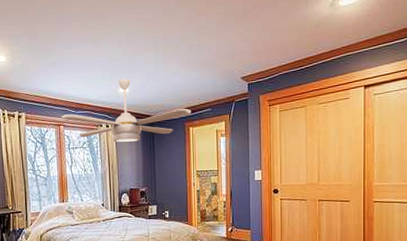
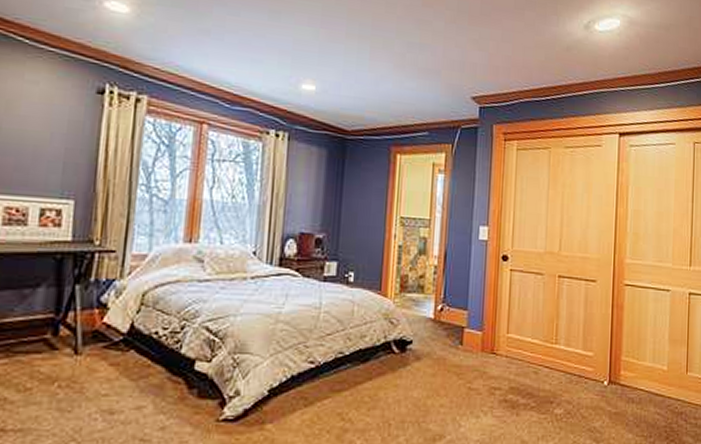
ceiling fan: present [62,78,191,143] -> none [207,70,401,165]

